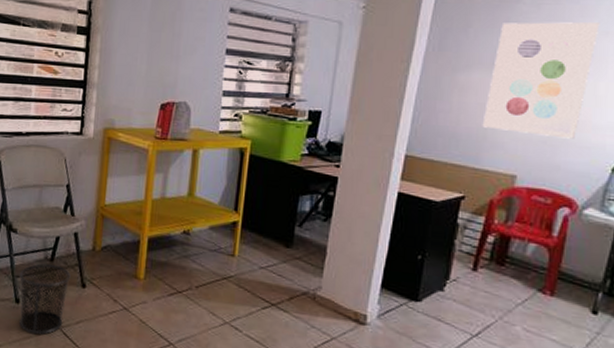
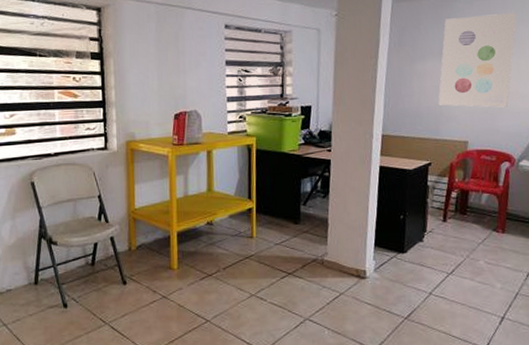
waste bin: present [19,263,71,335] -> none [65,268,112,333]

